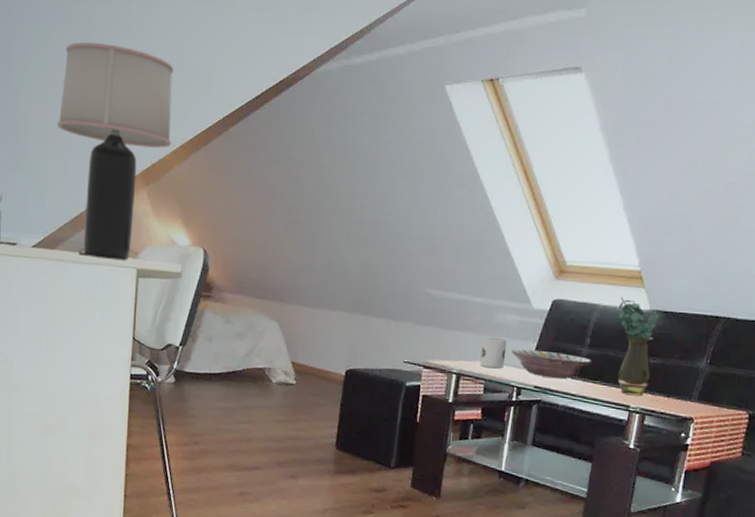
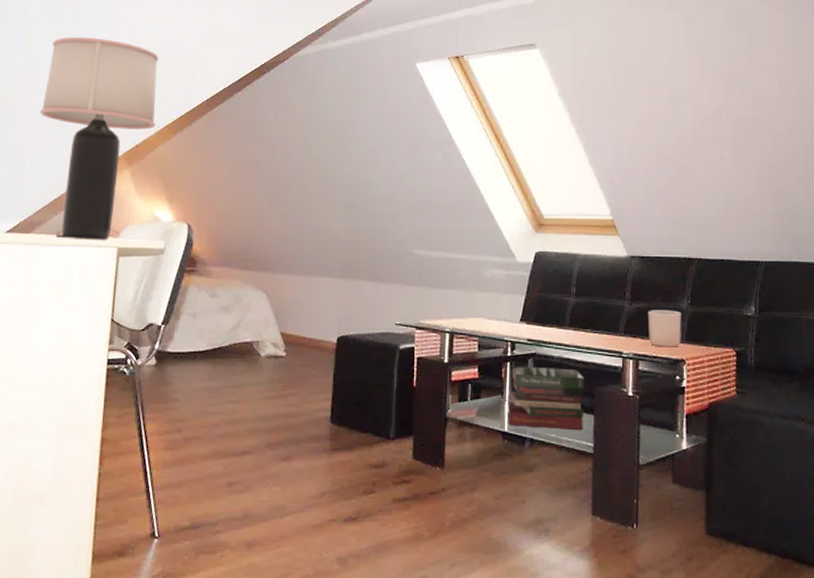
mug: present [480,336,508,369] -> none [472,293,497,324]
books: none [505,411,588,477] -> present [508,366,585,431]
decorative bowl: present [510,348,593,379] -> none [500,302,581,330]
vase: present [617,297,660,396] -> none [597,246,639,342]
mug: none [659,366,698,406] -> present [648,310,682,347]

